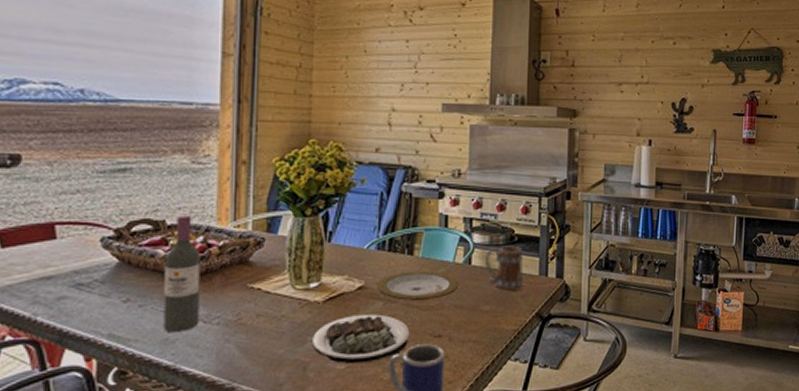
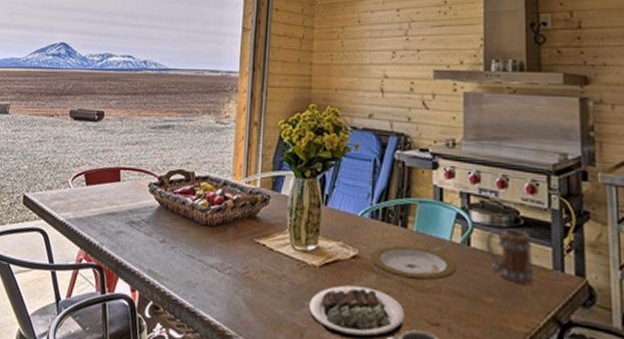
wine bottle: present [163,215,201,332] -> none [188,168,219,277]

